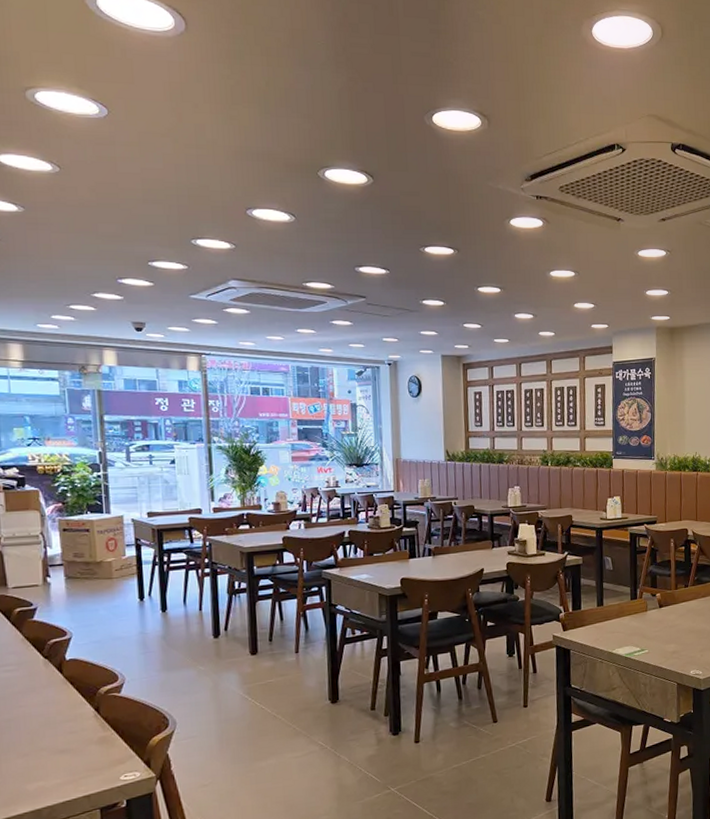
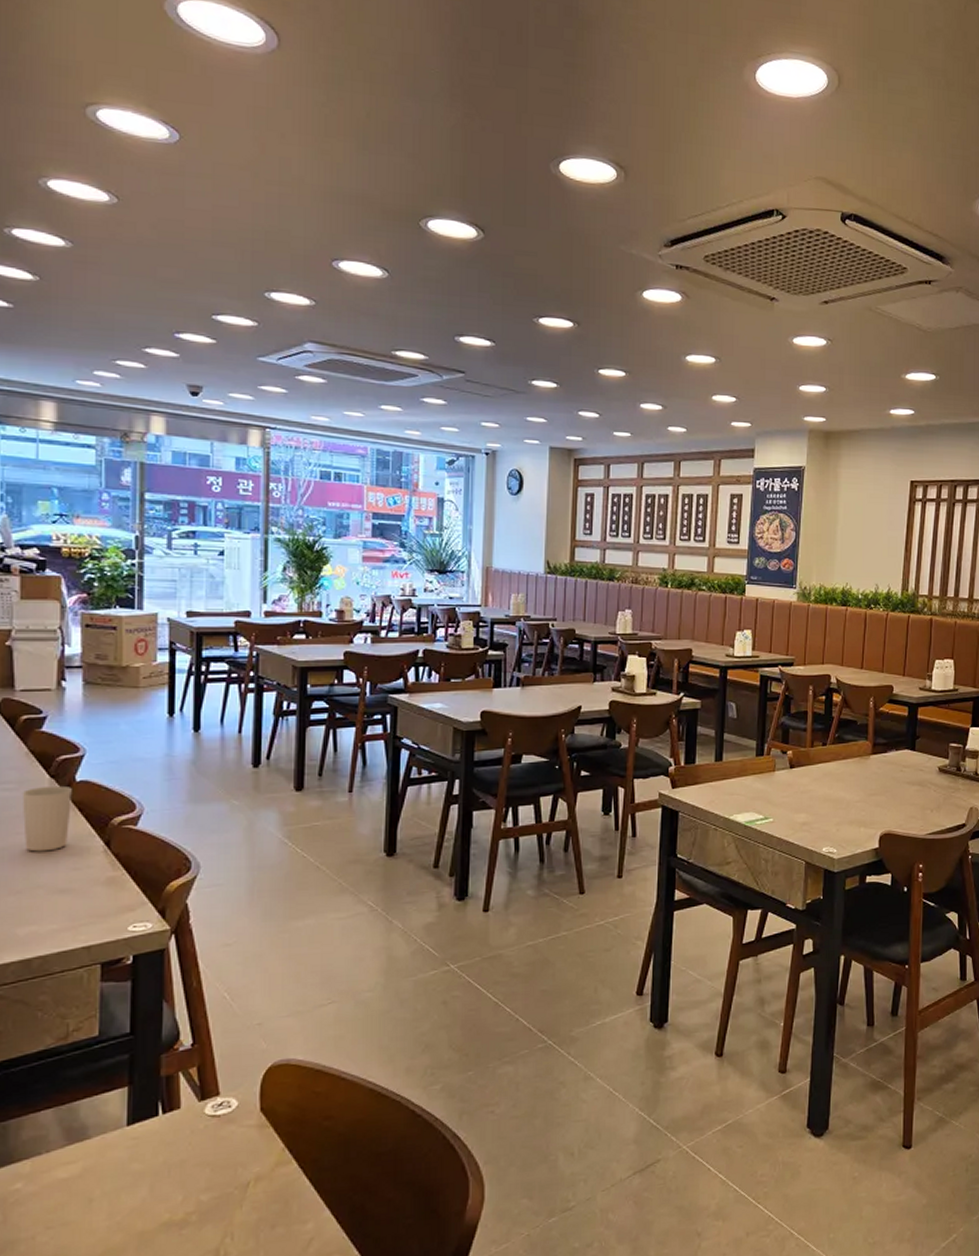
cup: none [21,664,64,721] -> present [22,785,72,852]

